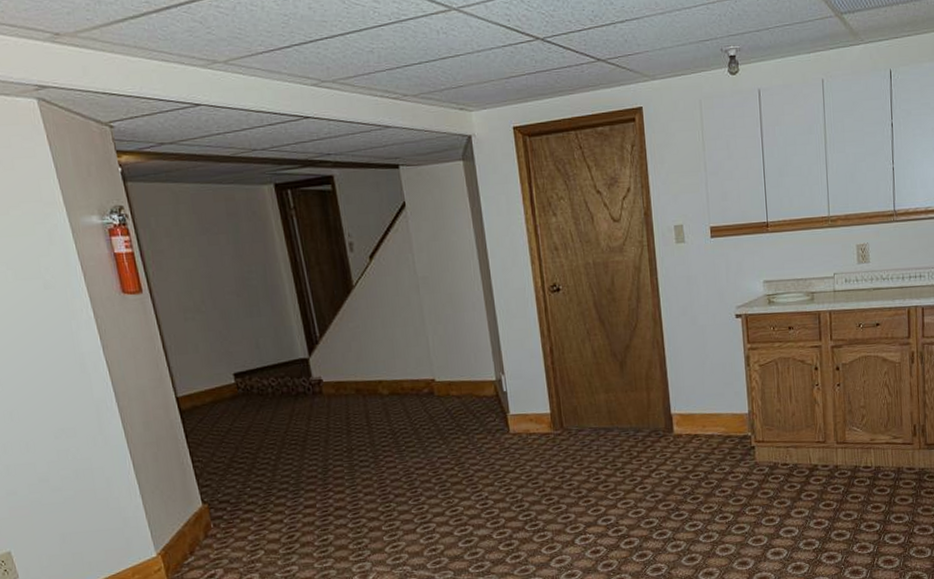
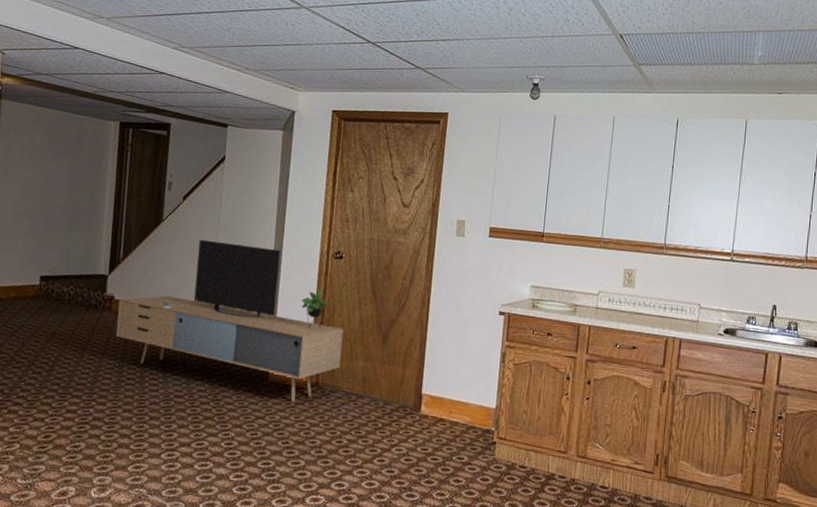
media console: none [328,294,581,450] -> present [116,239,344,403]

